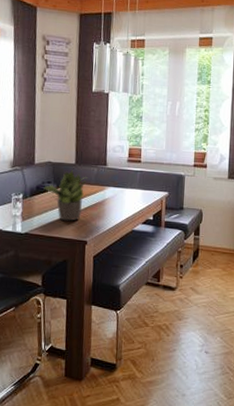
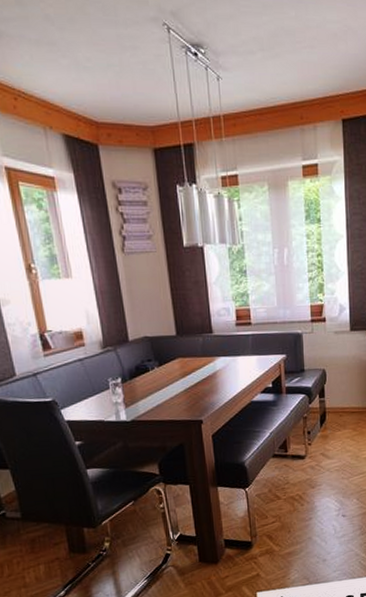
potted plant: present [43,169,88,221] -> none [144,342,194,402]

